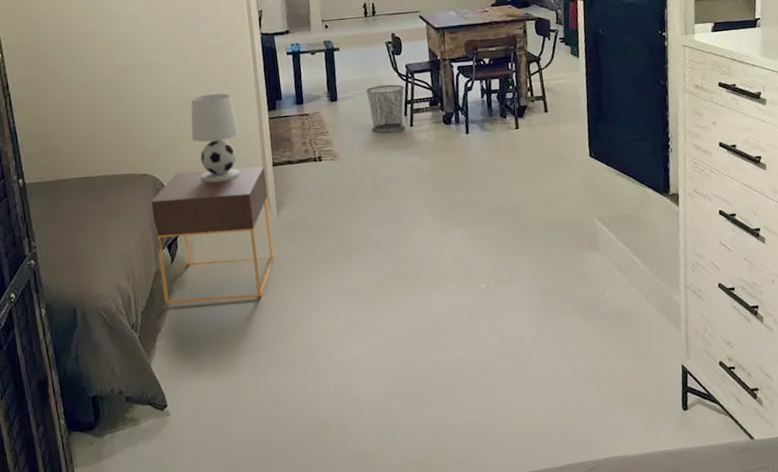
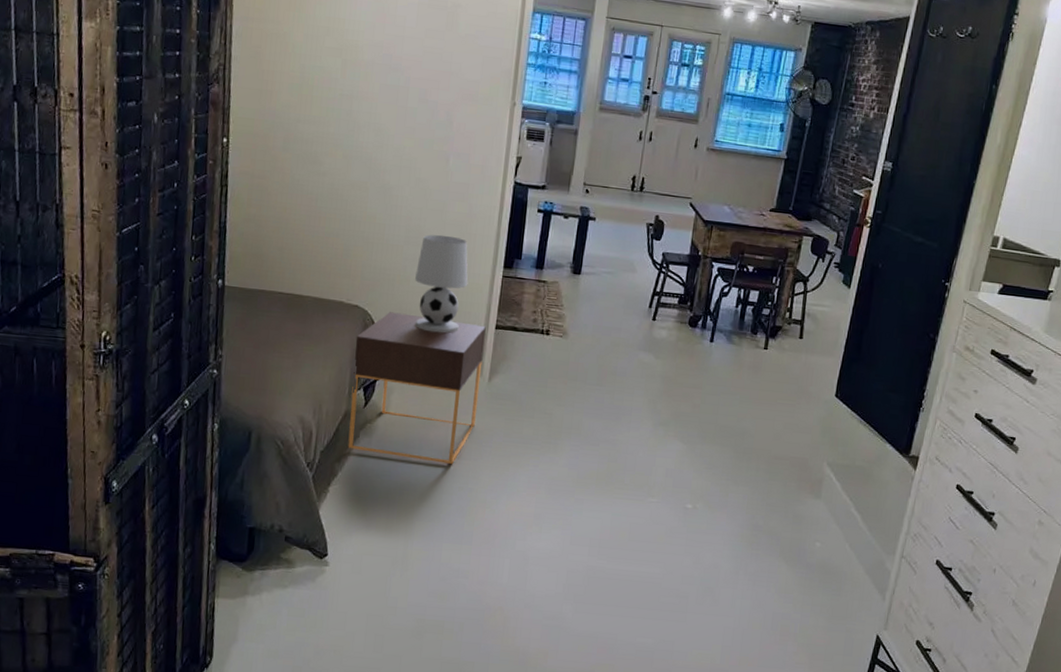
waste bin: present [365,84,405,133] -> none [610,267,656,322]

